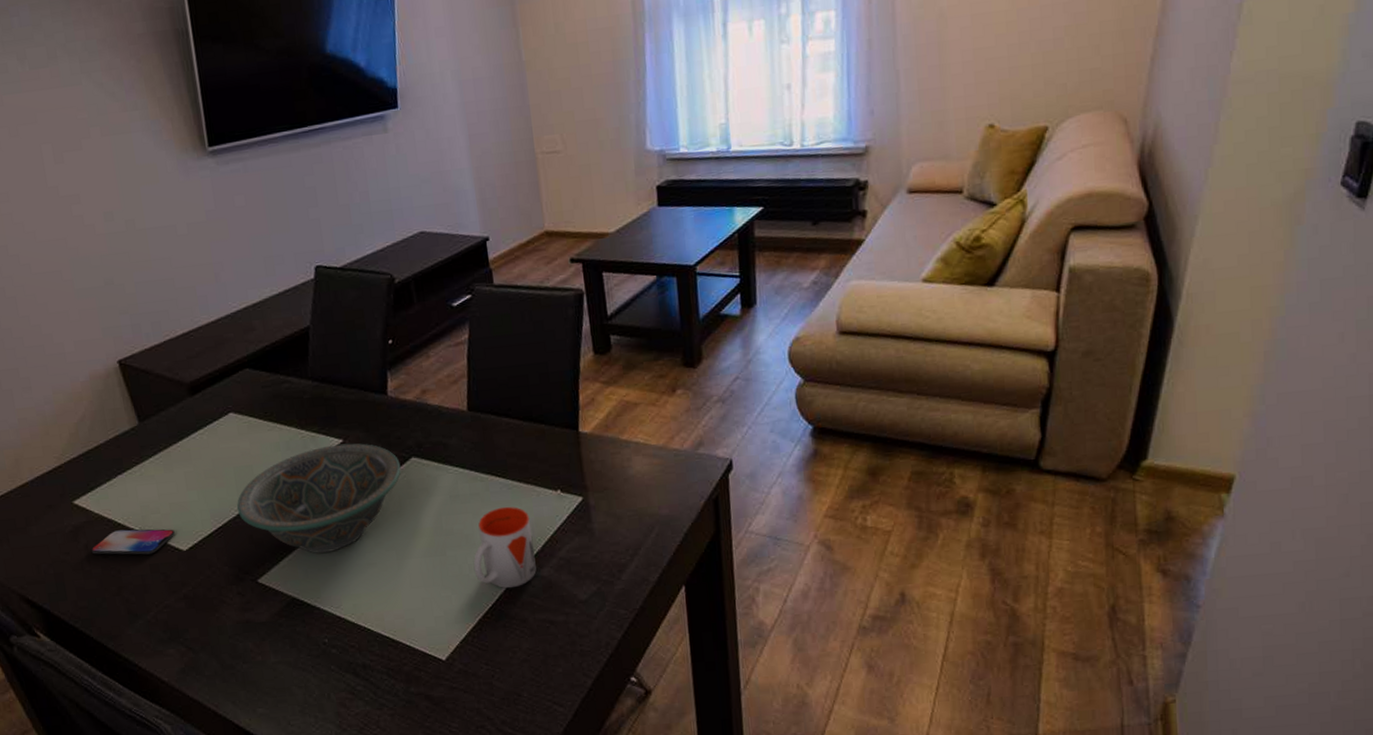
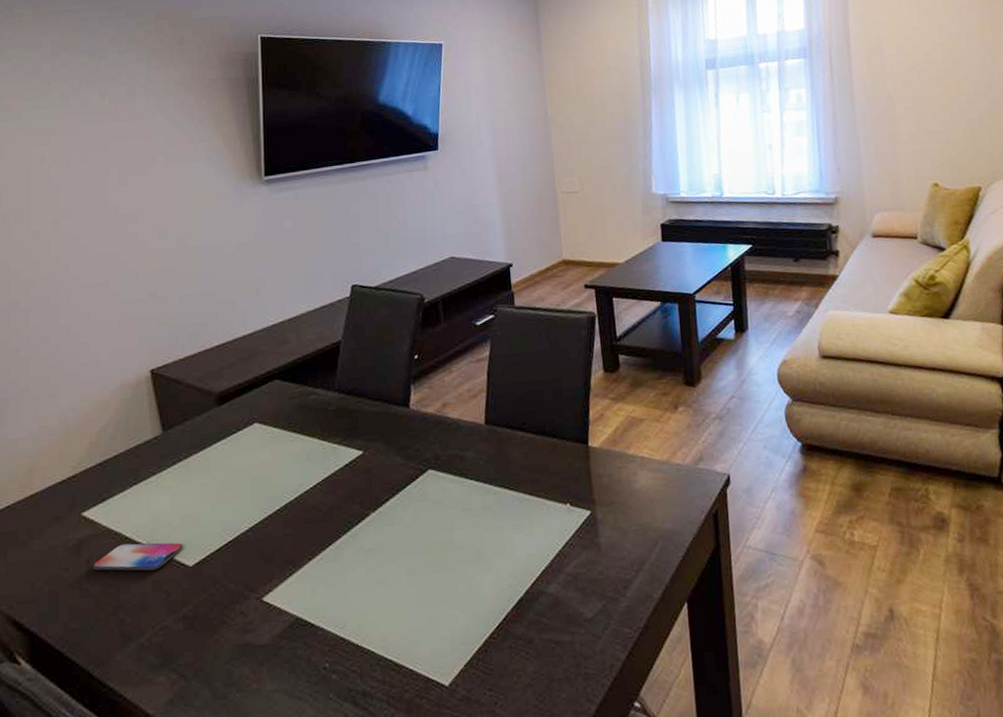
decorative bowl: present [237,443,401,553] -> none [250,455,418,569]
mug: present [473,506,537,589] -> none [482,520,544,607]

